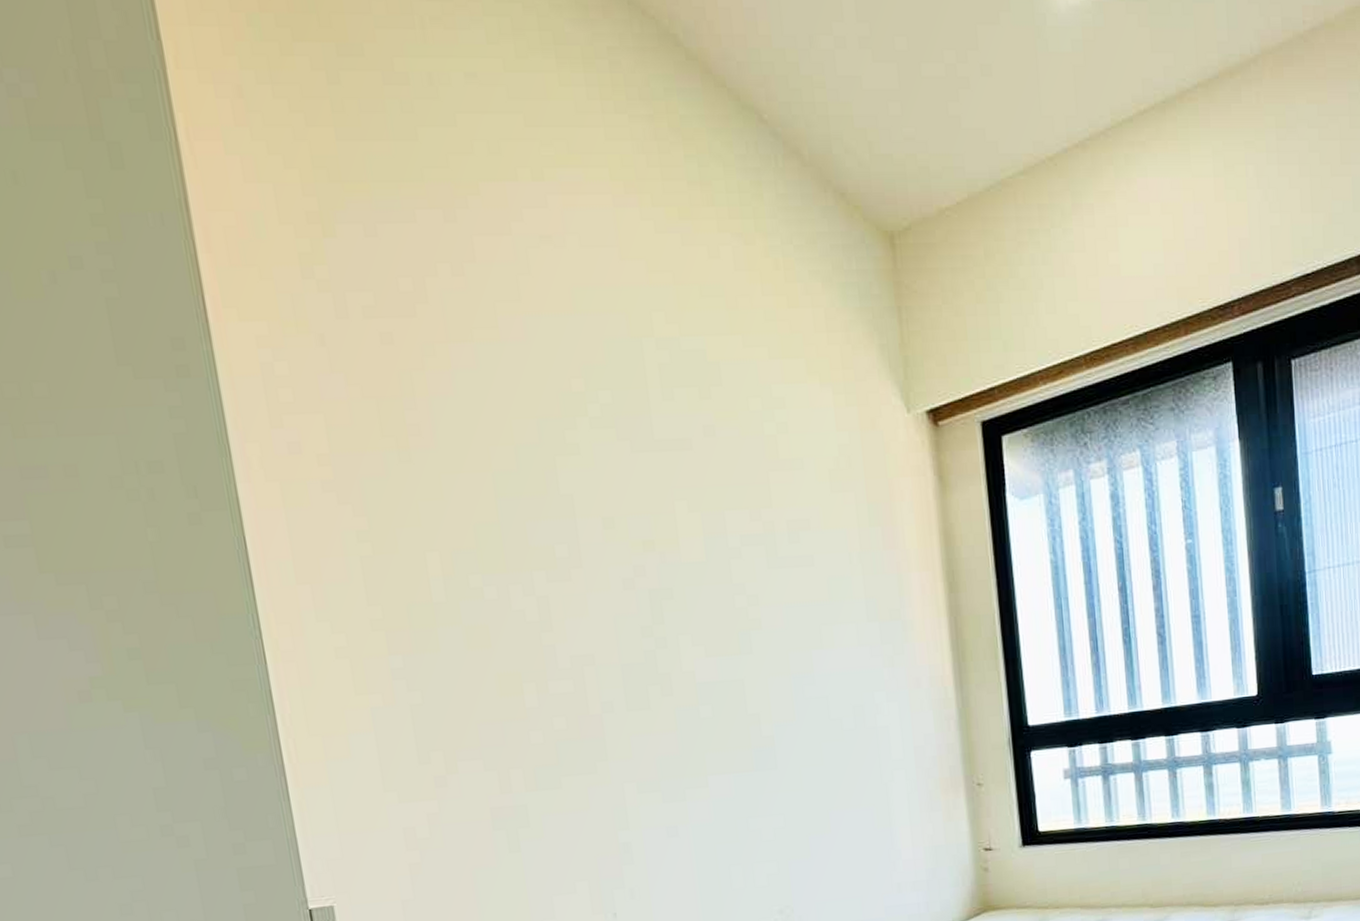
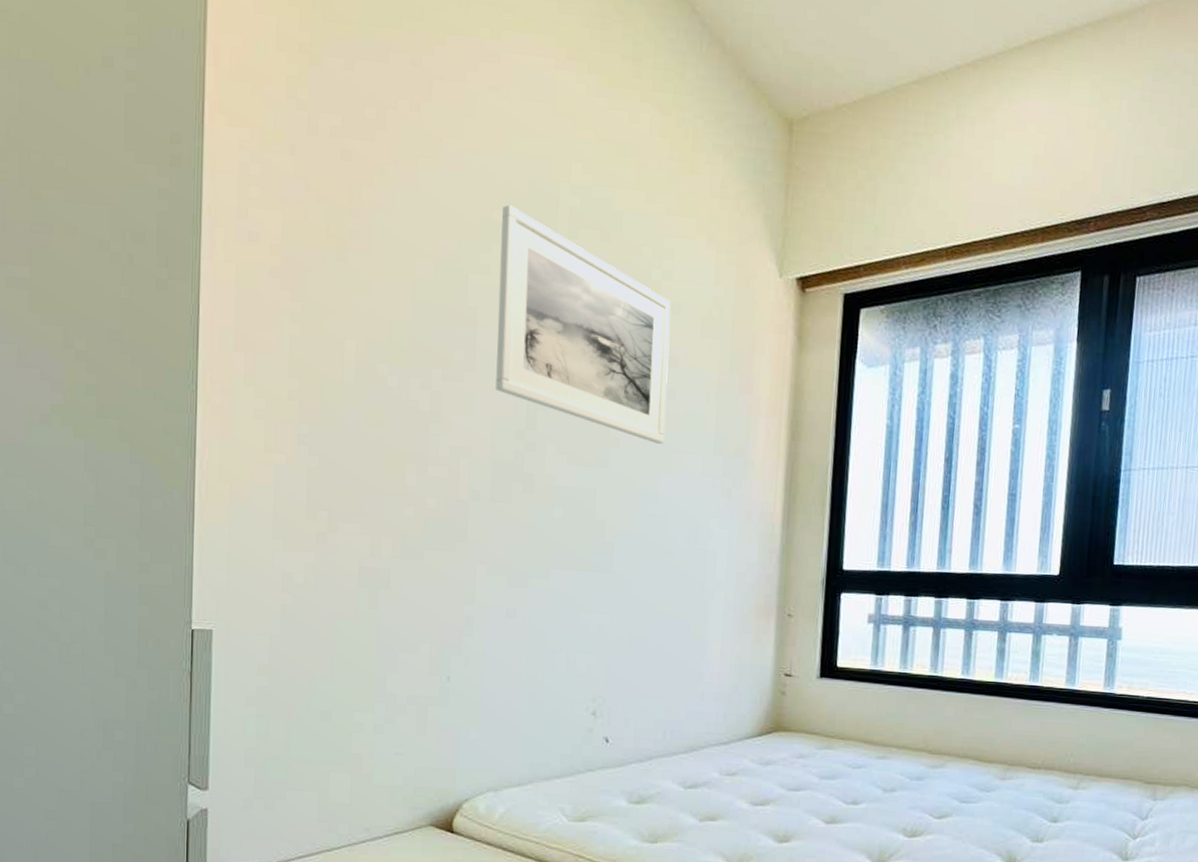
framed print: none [581,370,811,618] -> present [495,204,671,444]

